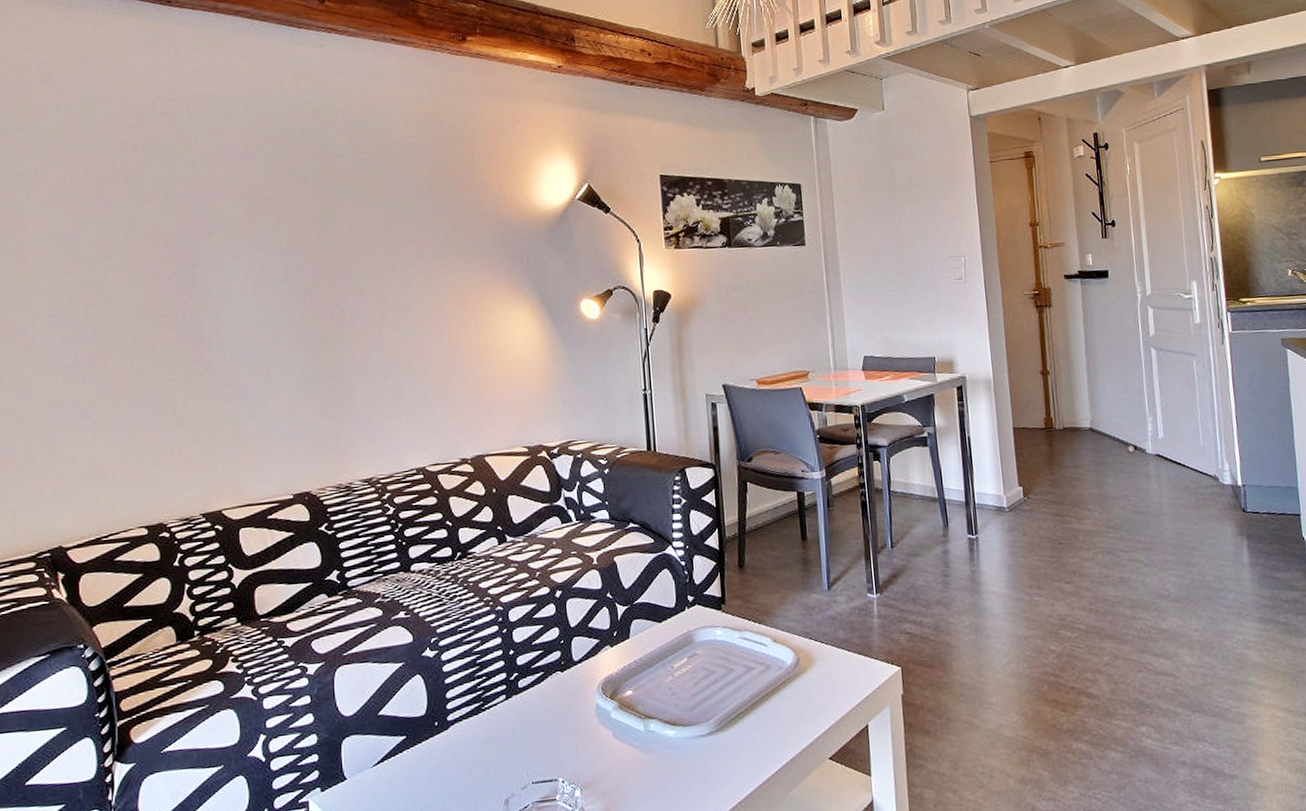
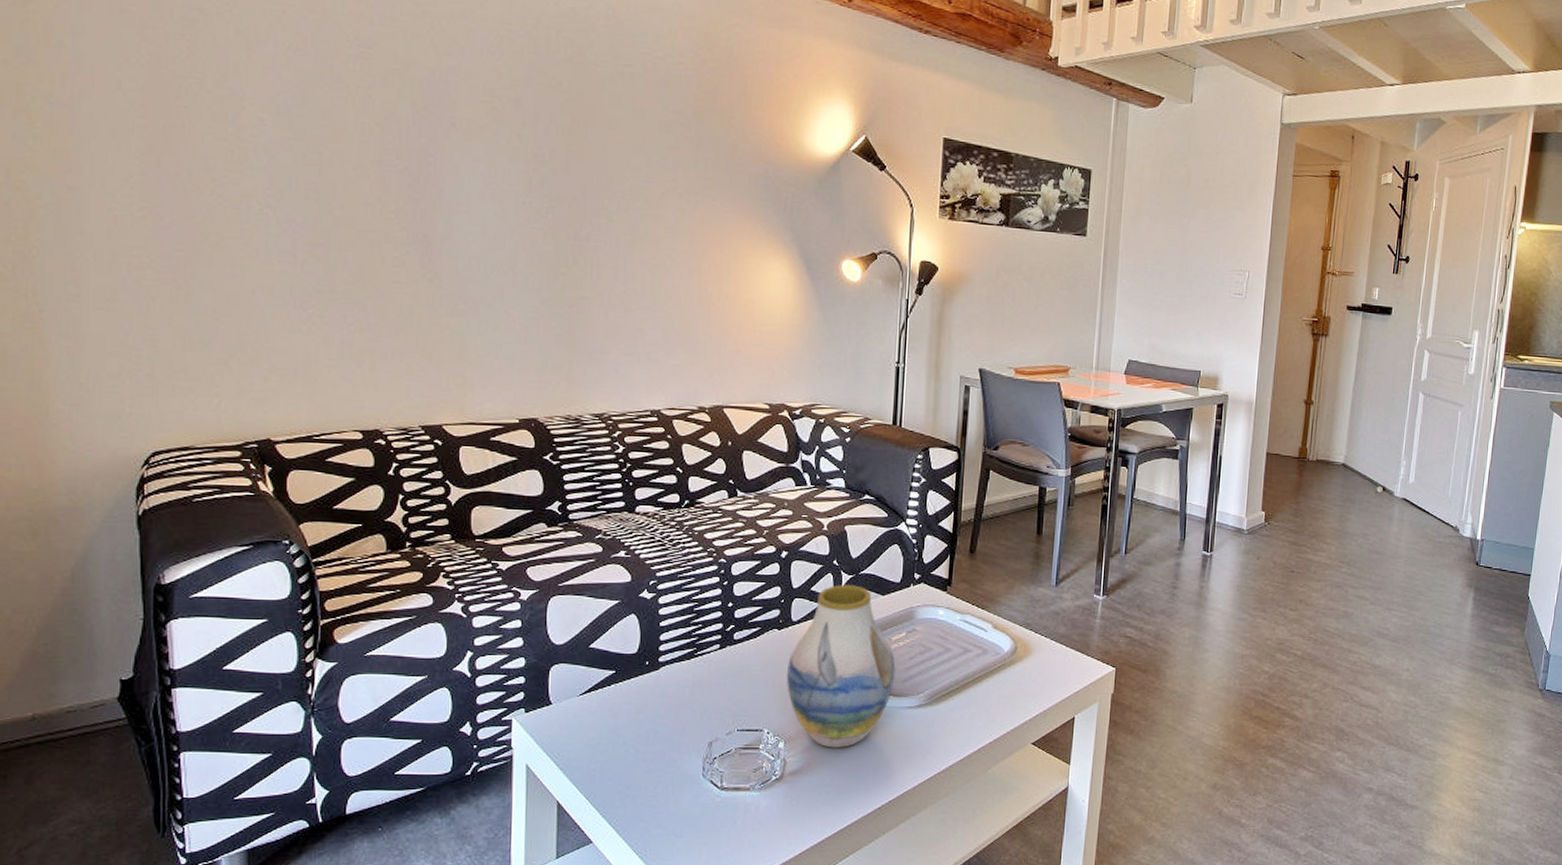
vase: none [574,615,683,790] -> present [787,585,896,748]

